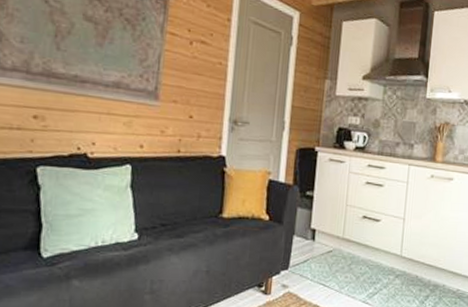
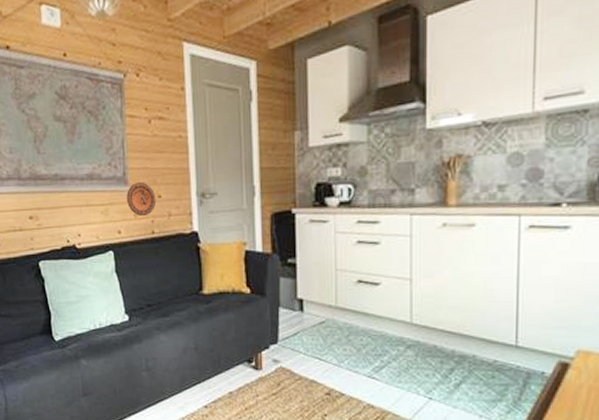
decorative plate: none [155,99,187,134] -> present [127,182,157,217]

